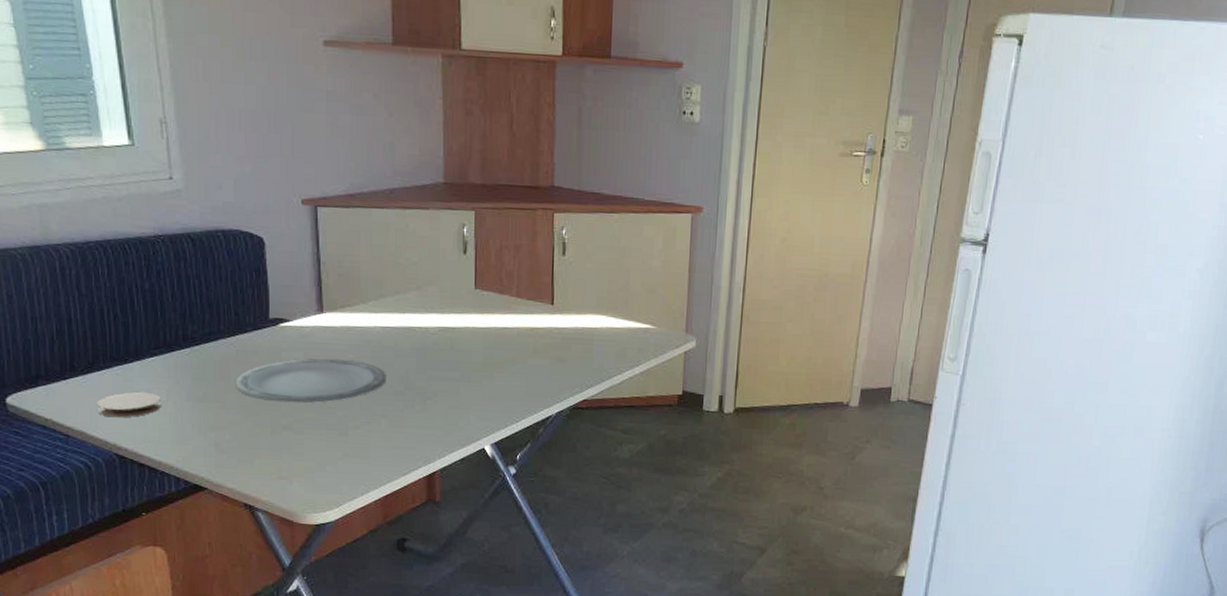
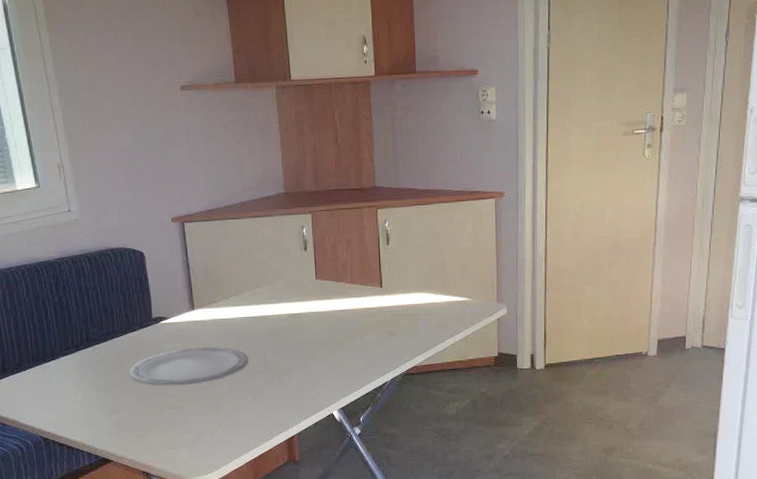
coaster: present [97,391,162,418] -> none [24,385,74,407]

